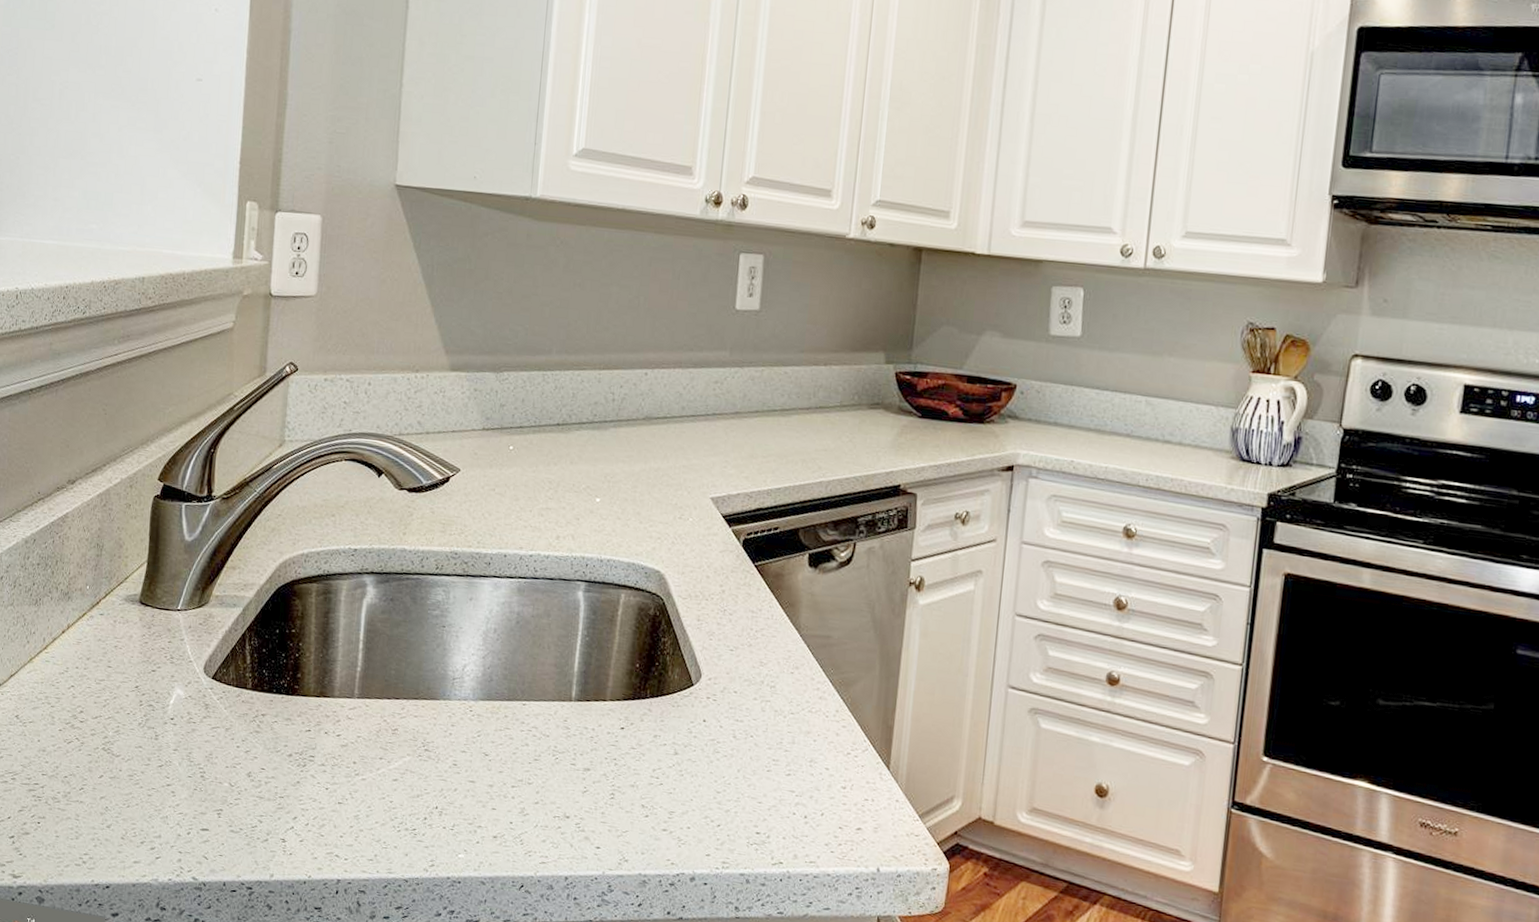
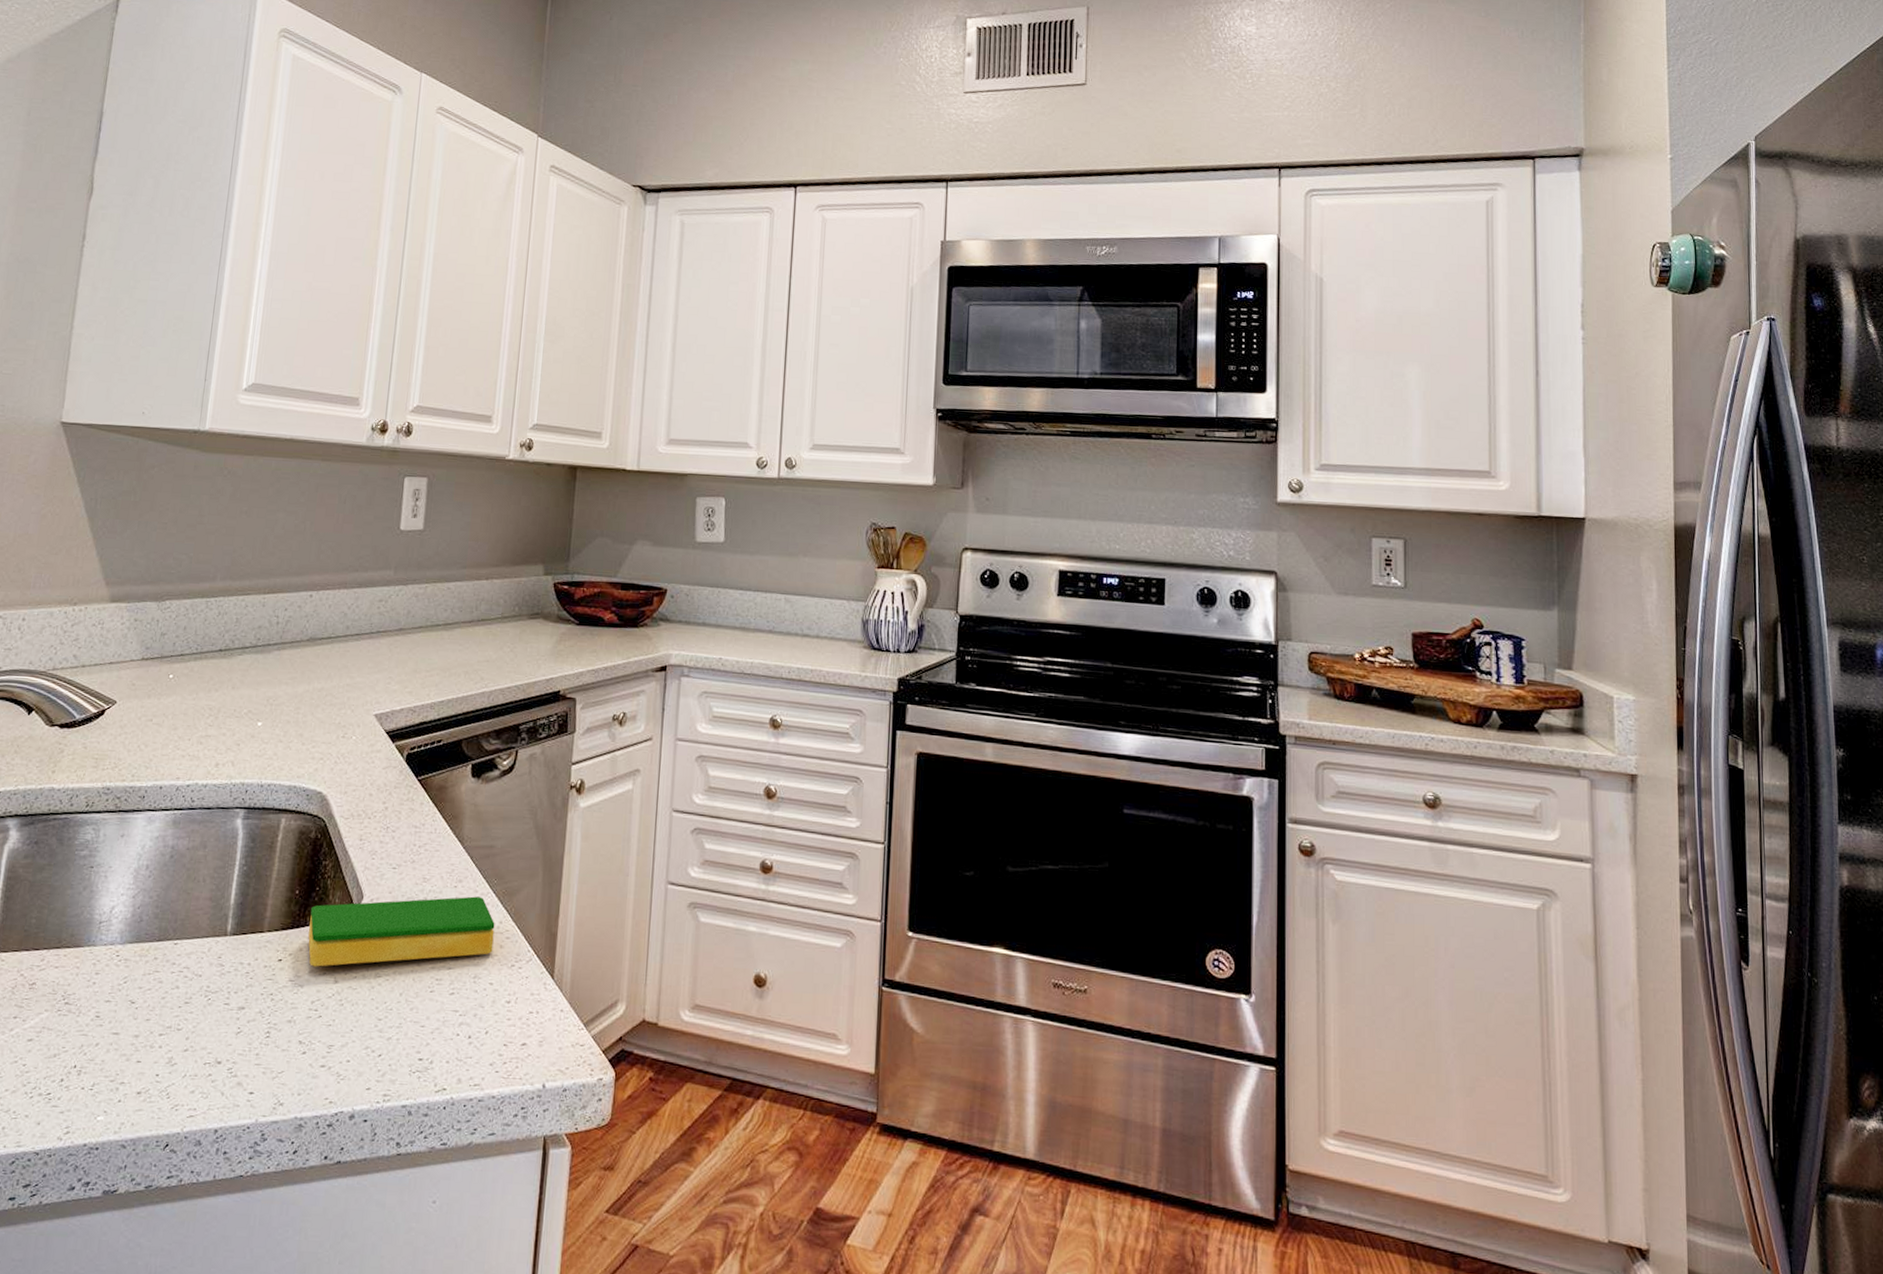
dish sponge: none [649,679,831,741] -> present [308,896,495,967]

